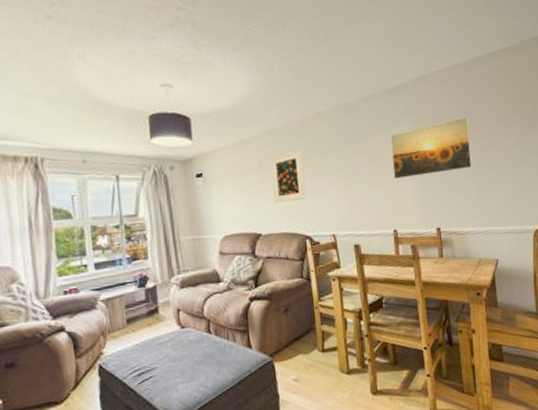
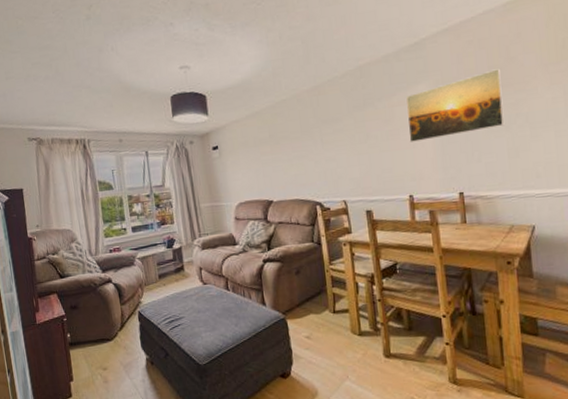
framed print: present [270,150,306,203] -> none [280,119,316,171]

